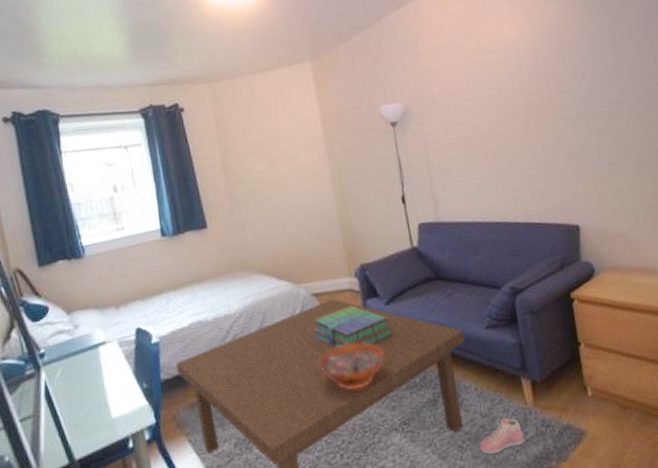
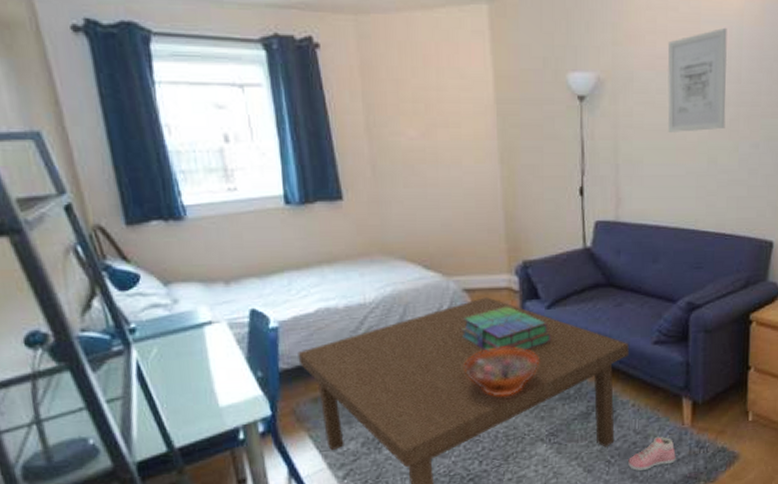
wall art: none [458,54,519,143] -> present [667,27,727,132]

